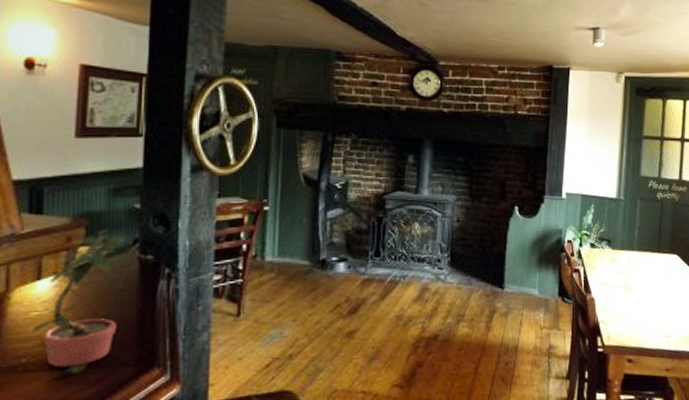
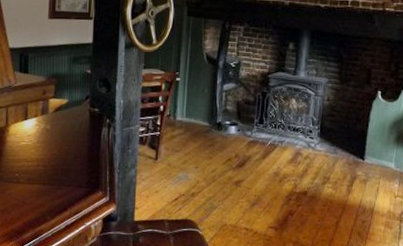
potted plant: present [31,228,126,375] -> none [21,86,81,189]

